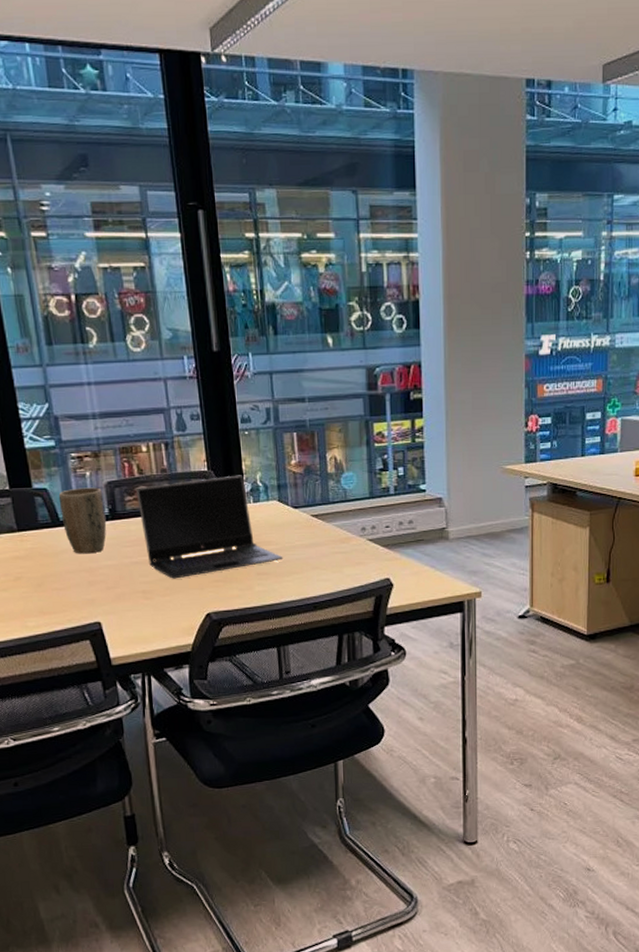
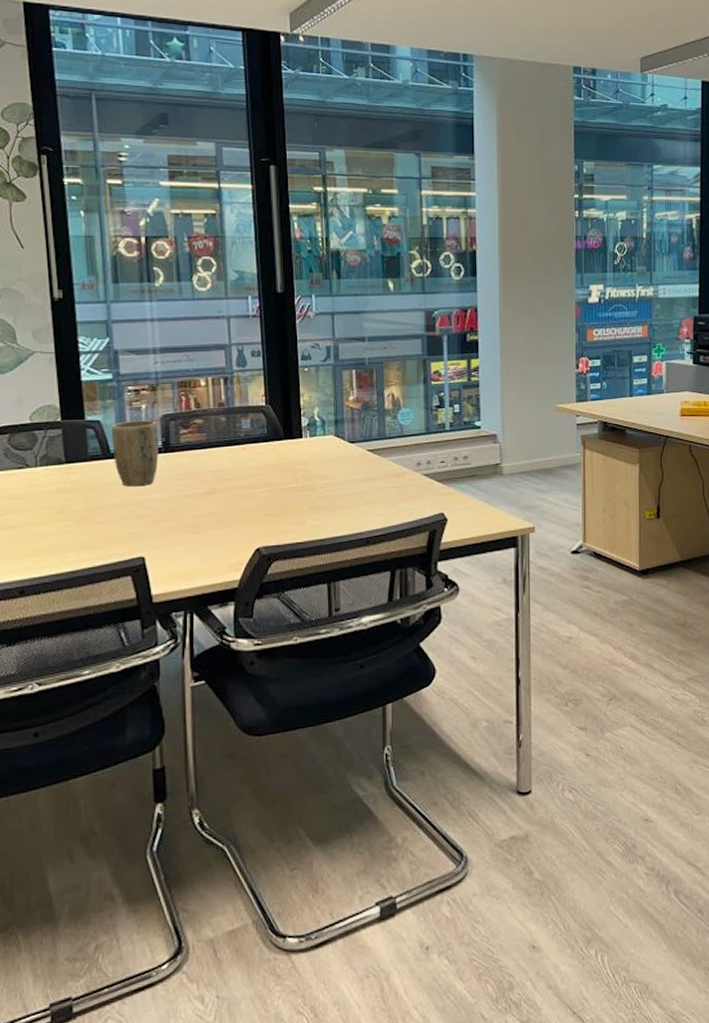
laptop computer: present [135,475,284,579] -> none [191,410,338,513]

